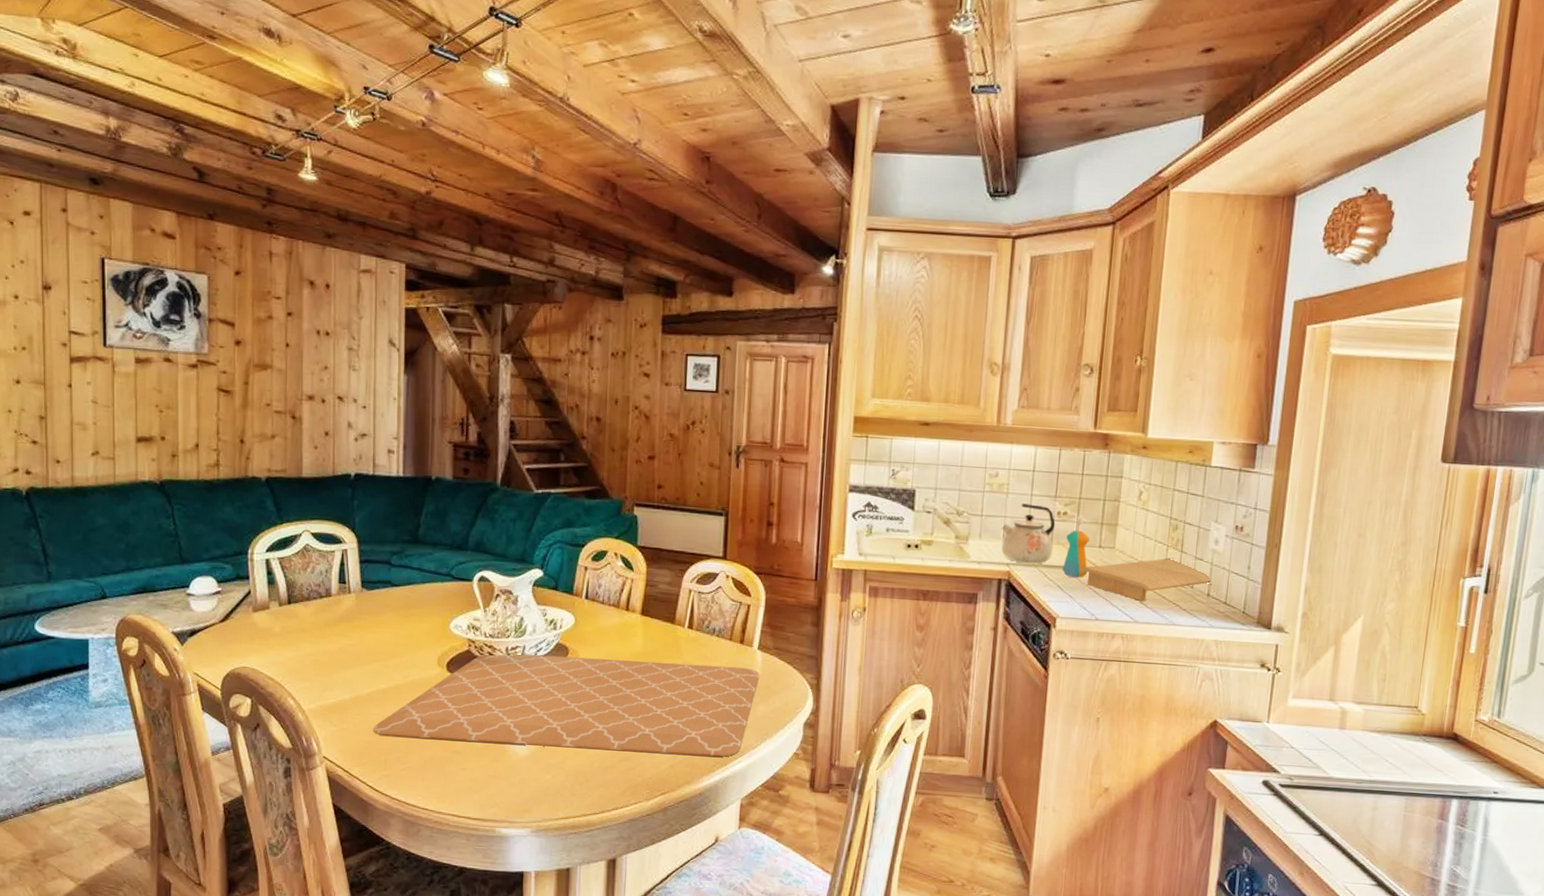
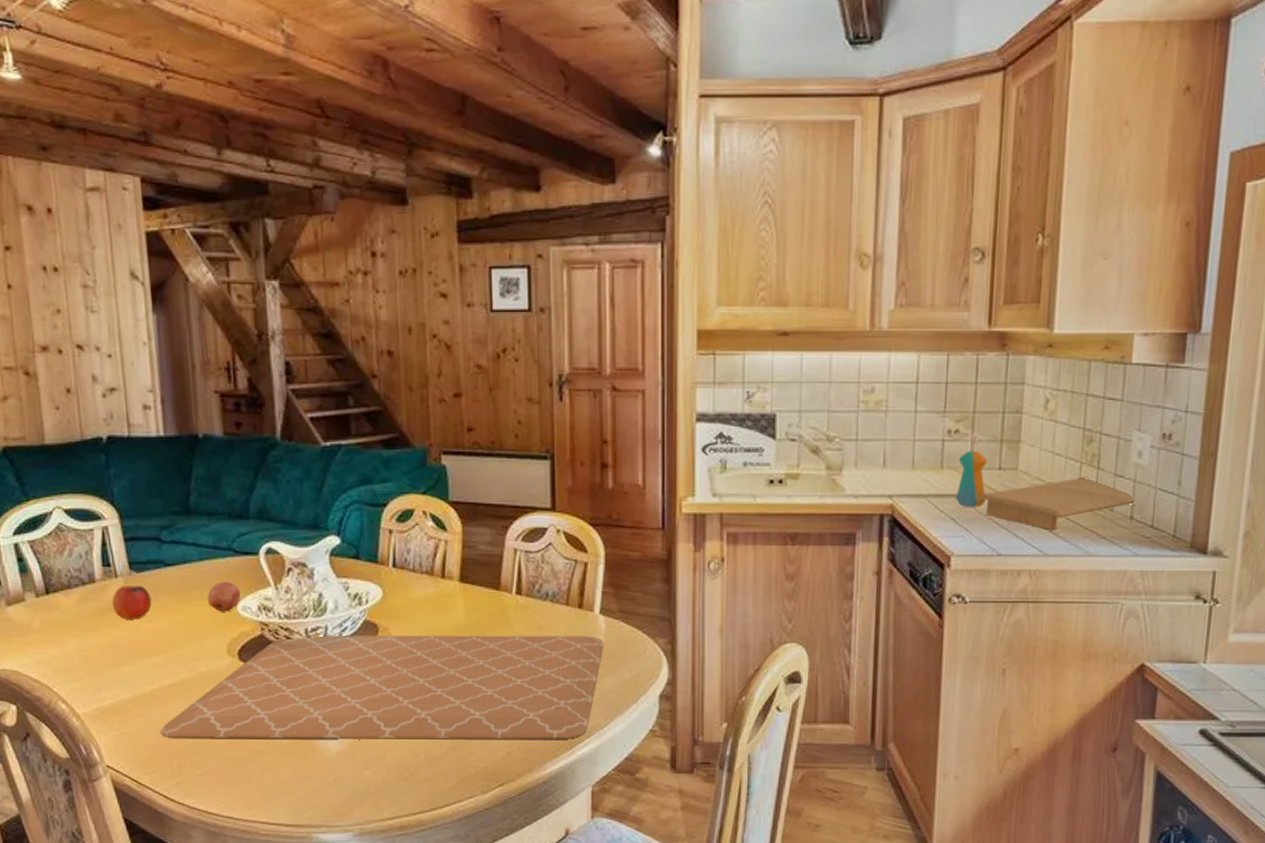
fruit: none [343,601,378,630] -> present [111,586,152,619]
fruit: none [425,602,454,629] -> present [207,581,241,612]
kettle: present [1001,503,1056,564] -> none [882,423,946,494]

